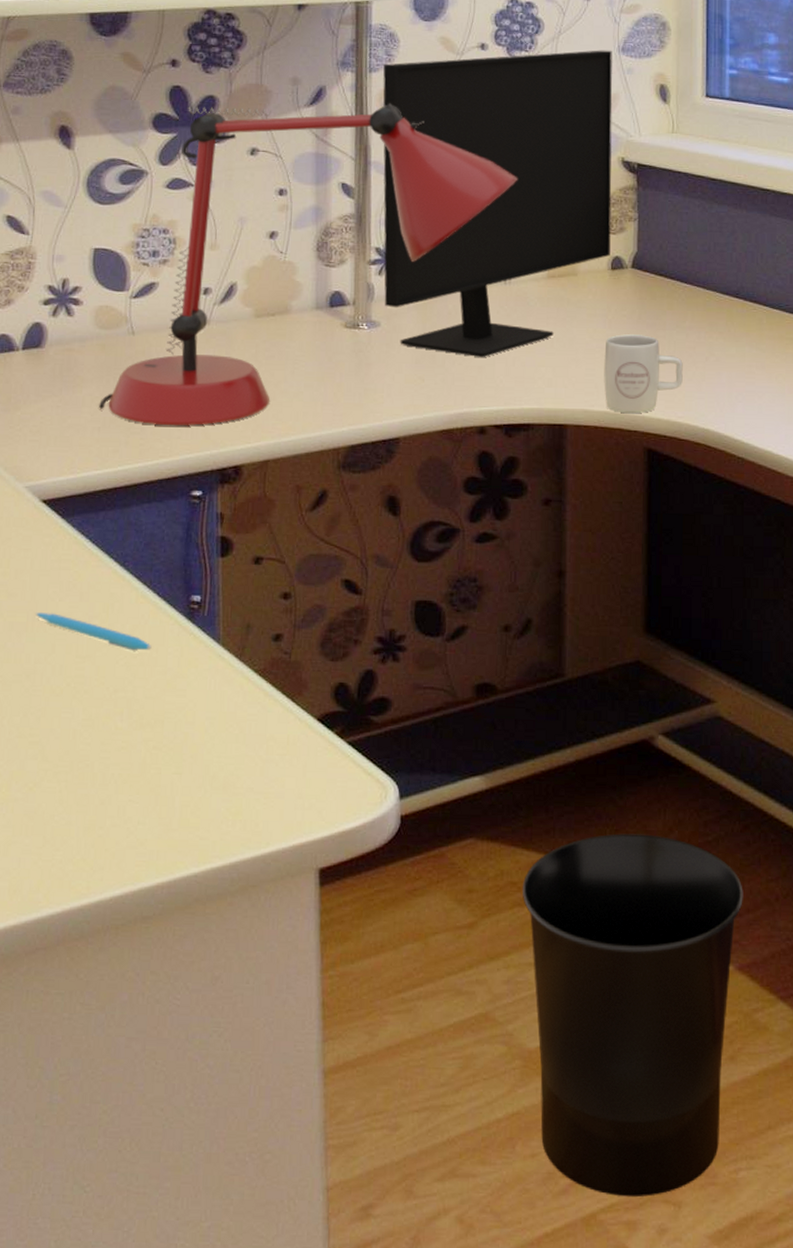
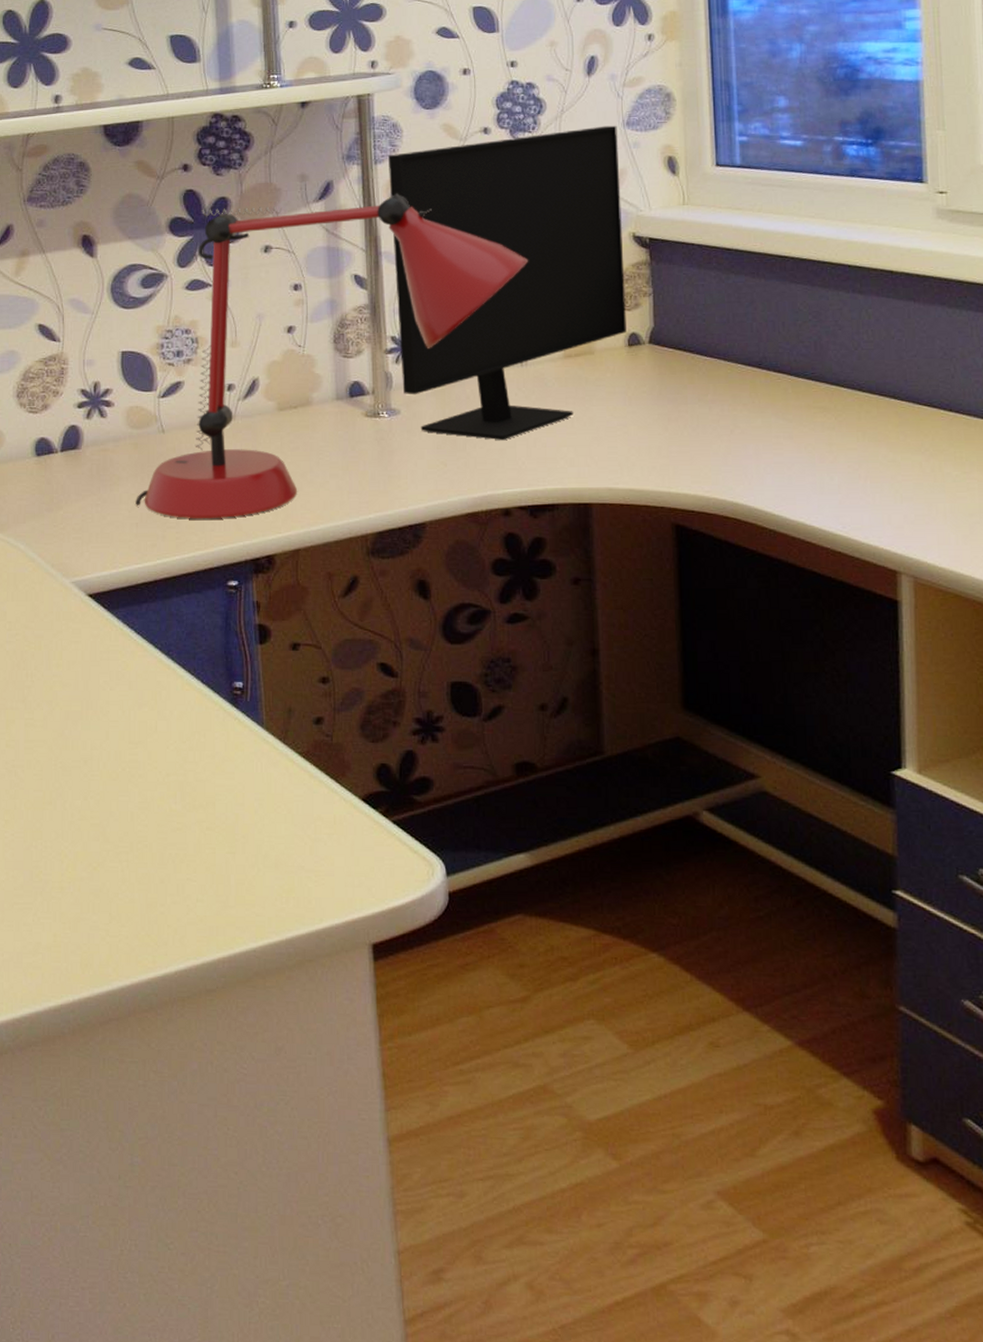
pen: present [35,612,152,652] -> none [88,700,199,737]
waste bin: present [523,833,743,1196] -> none [574,909,800,1269]
mug: present [604,334,683,414] -> none [626,410,708,490]

